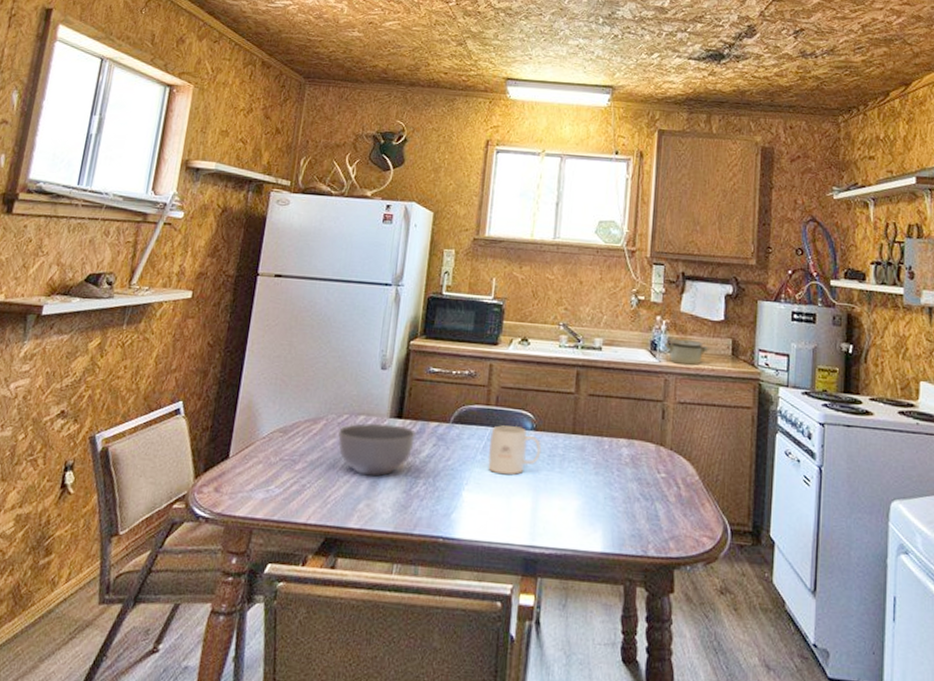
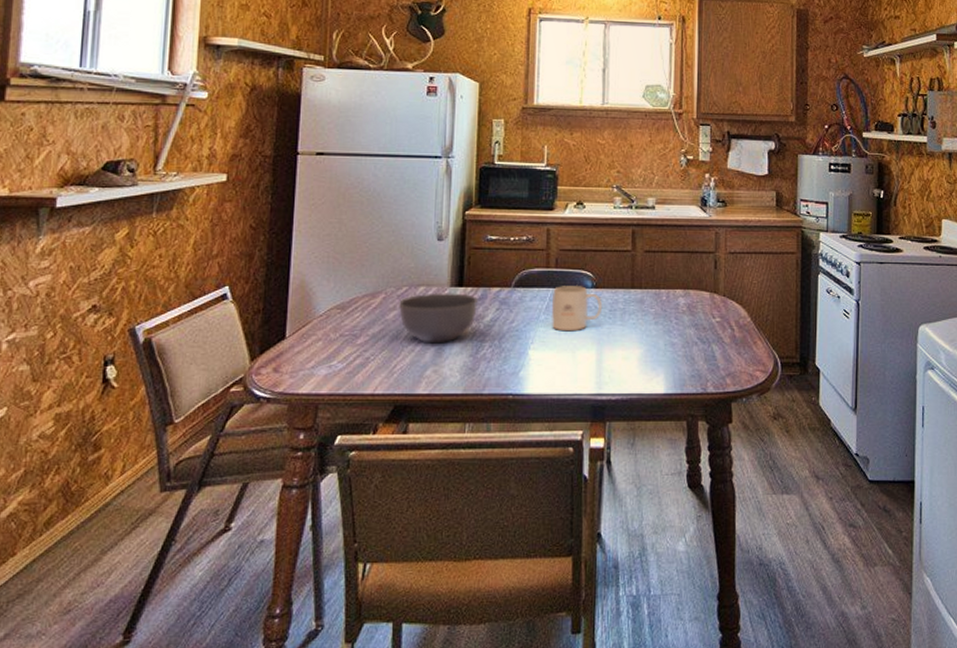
saucepan: present [665,339,709,367] -> none [714,194,755,219]

